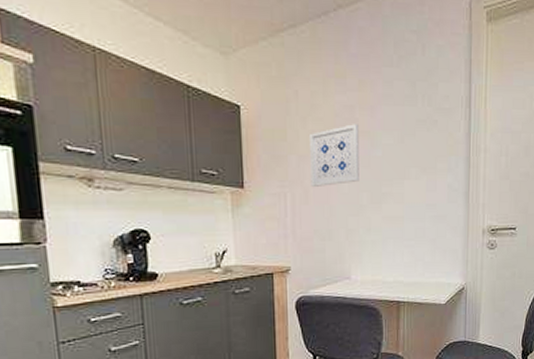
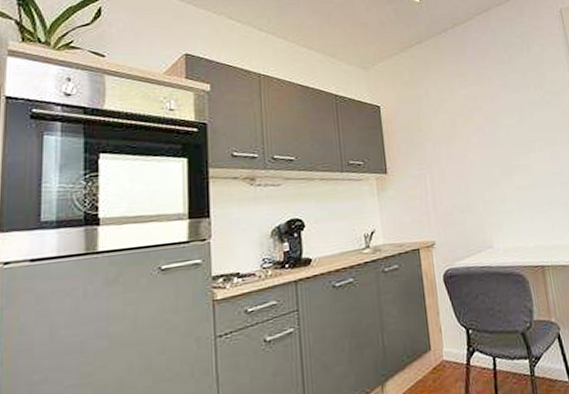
wall art: present [310,124,359,186] -> none [441,111,490,167]

